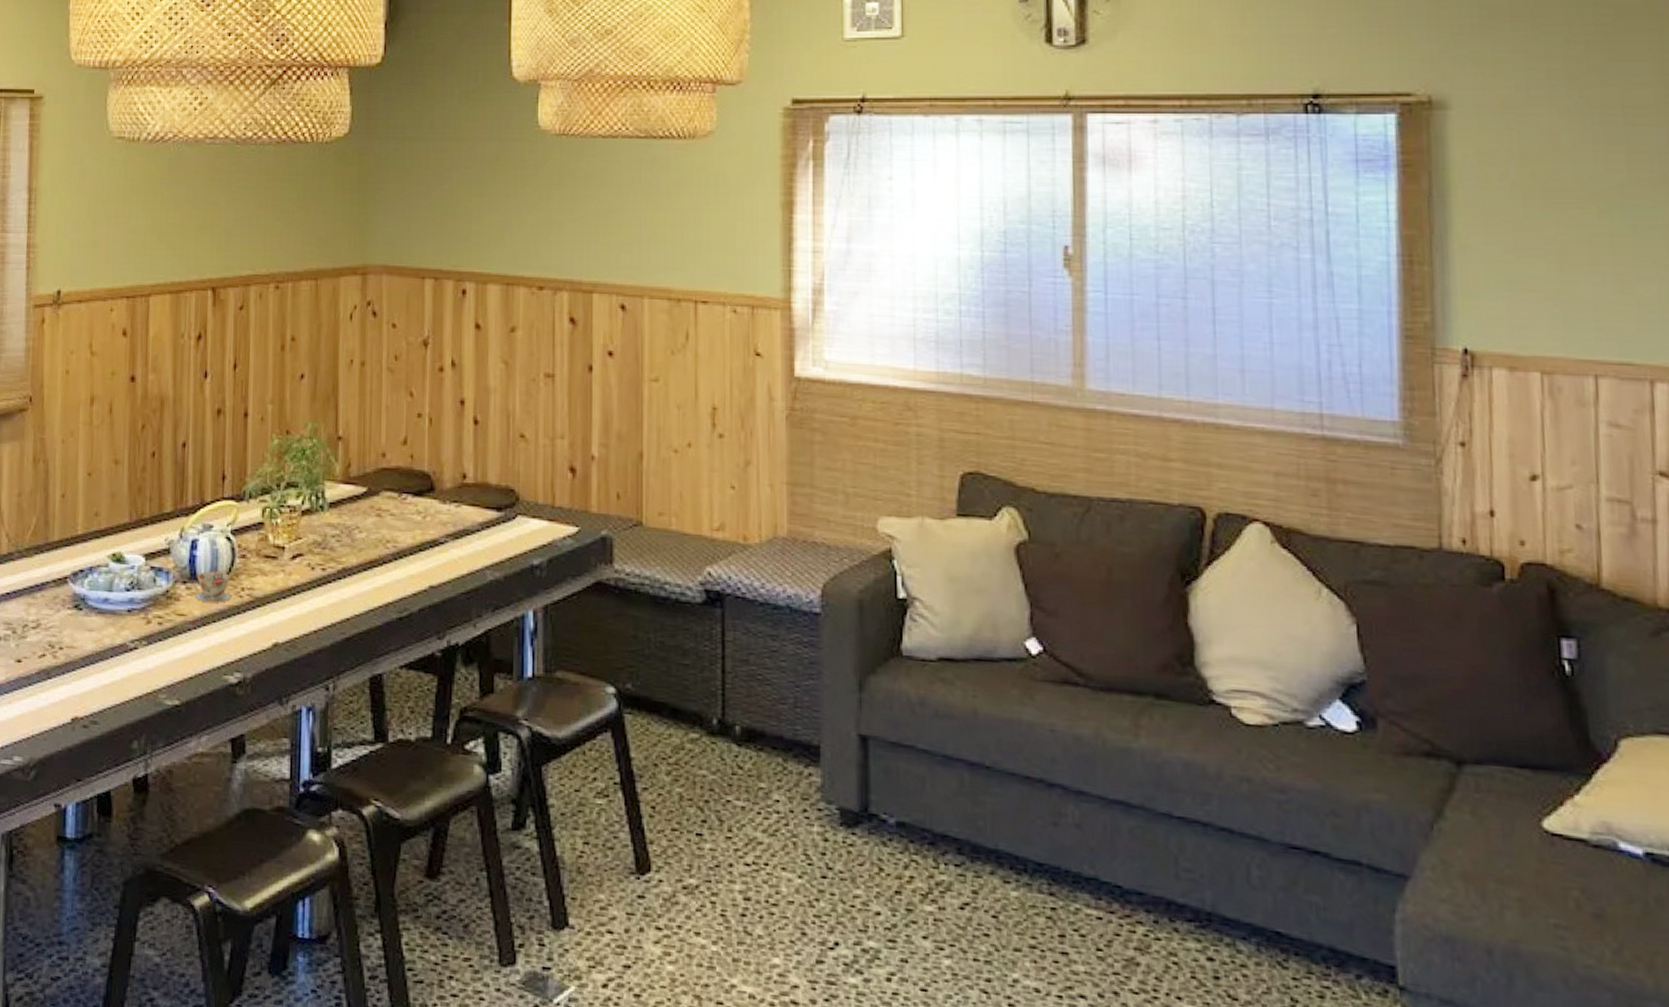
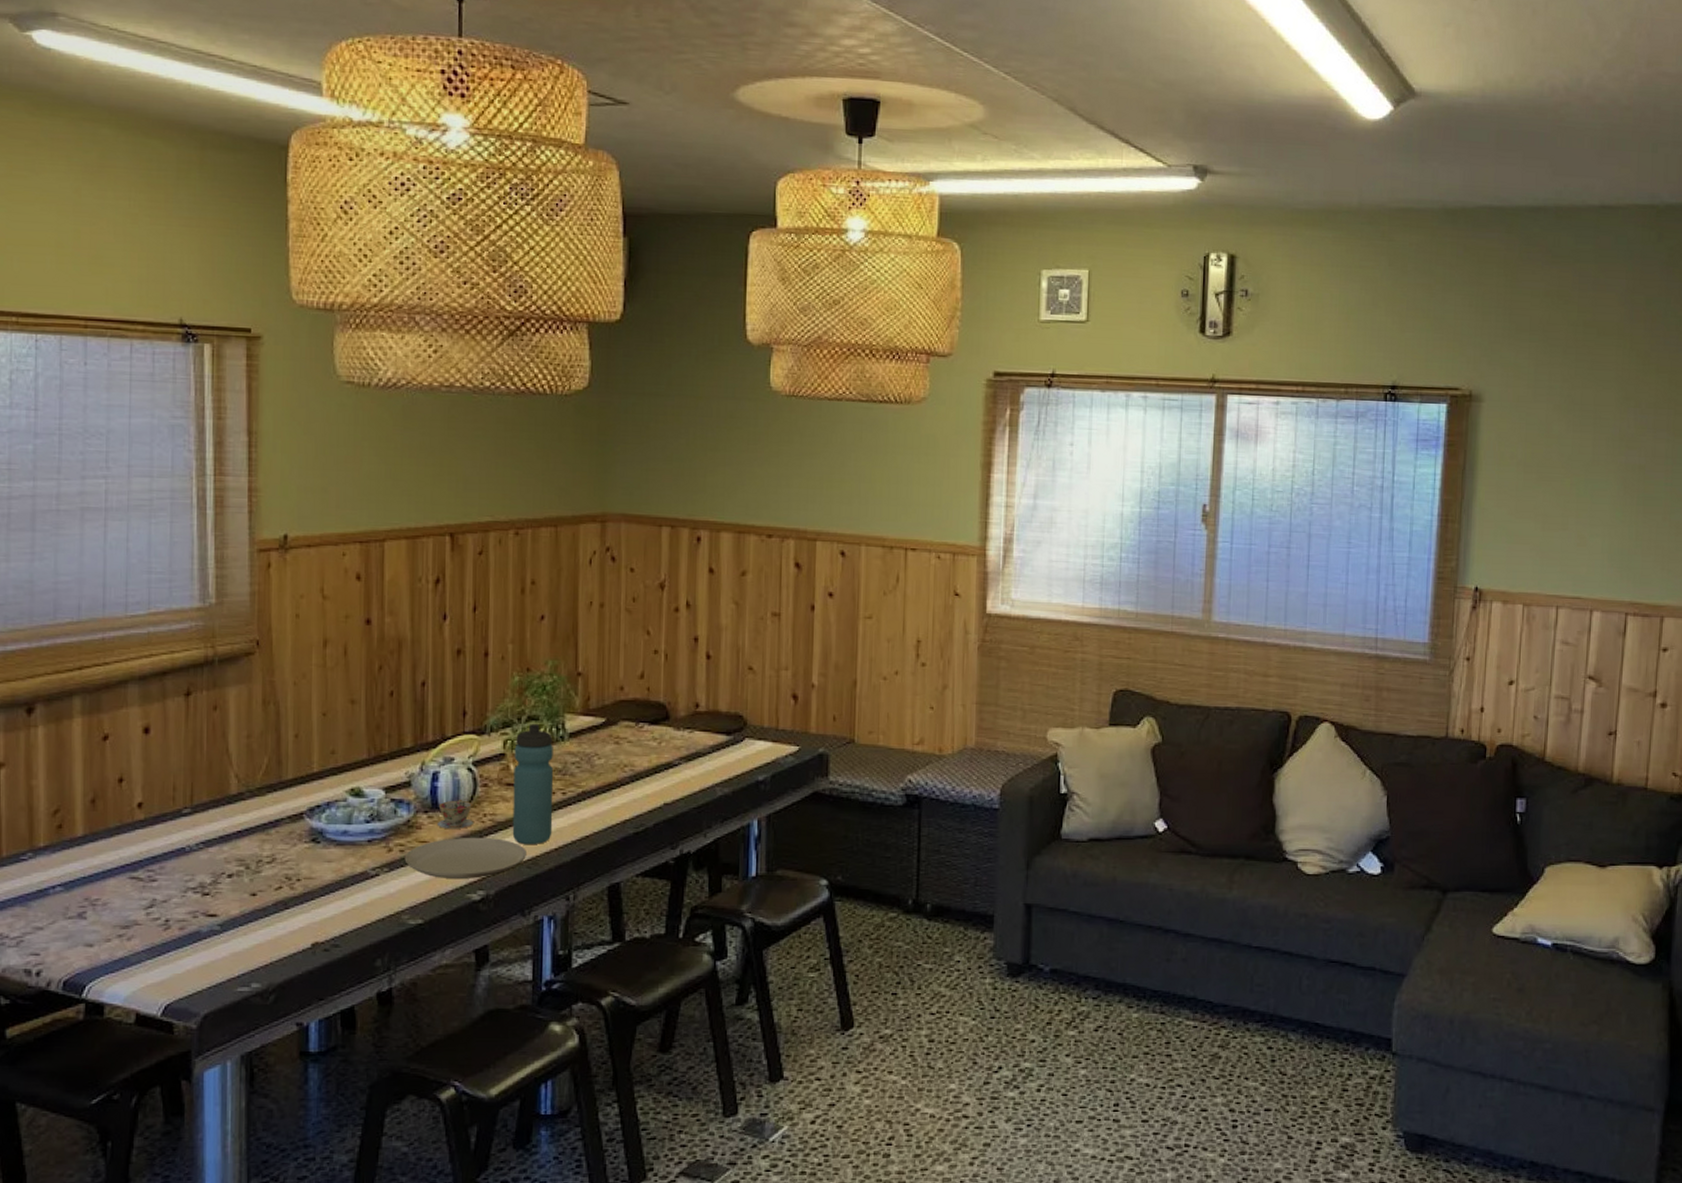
plate: none [162,612,285,659] -> present [404,837,526,879]
water bottle: none [270,490,313,625] -> present [512,723,554,844]

